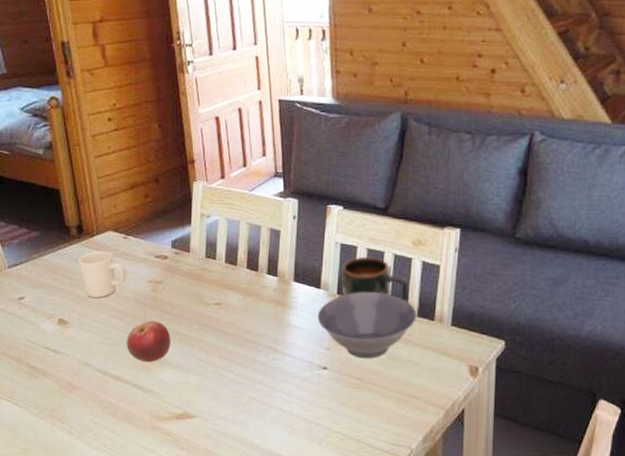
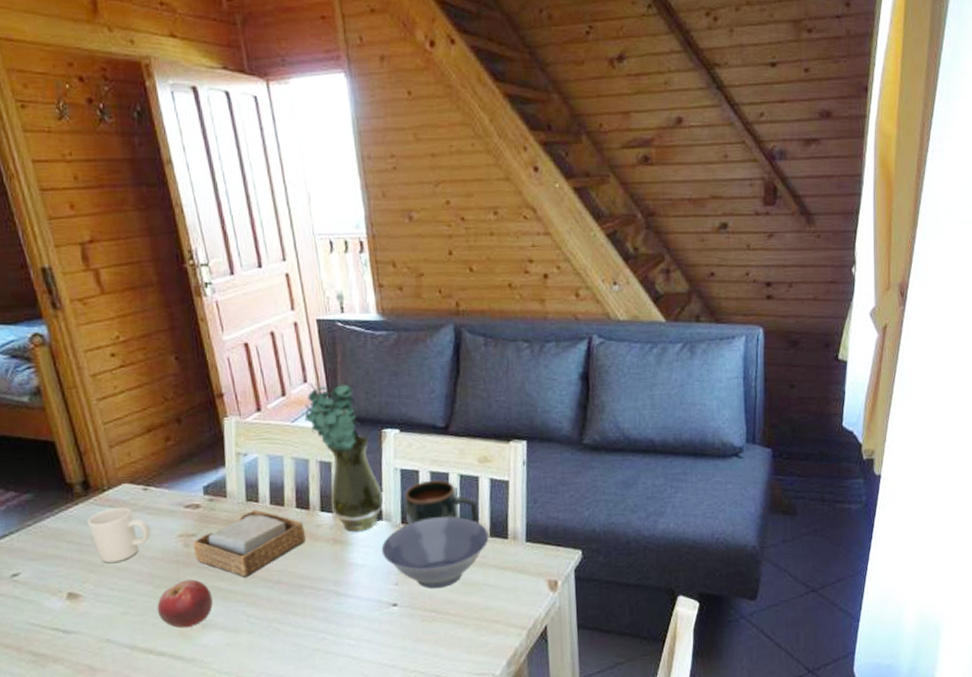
napkin holder: none [159,266,252,325] -> present [192,509,305,577]
vase: none [261,156,322,297] -> present [304,380,383,532]

